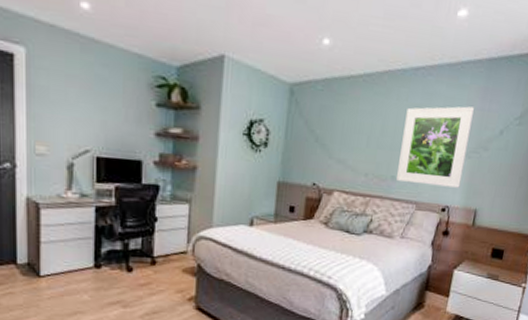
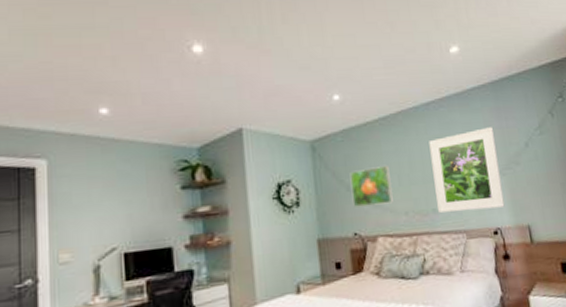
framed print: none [318,123,361,163] -> present [349,166,393,209]

